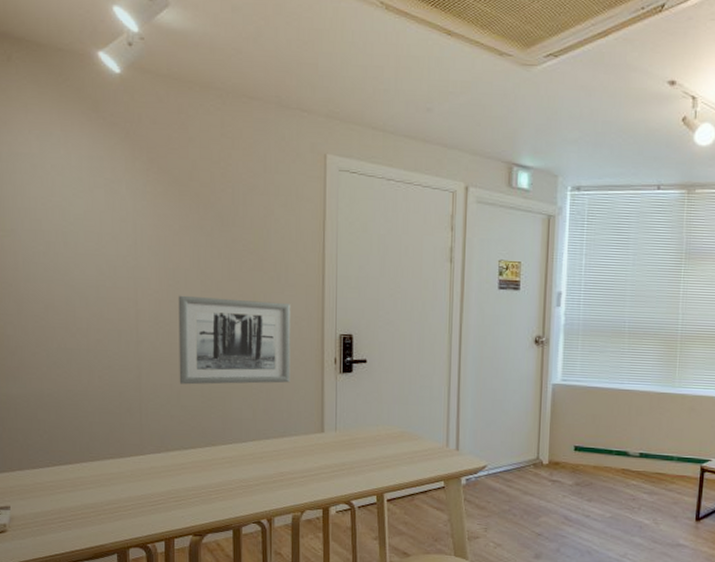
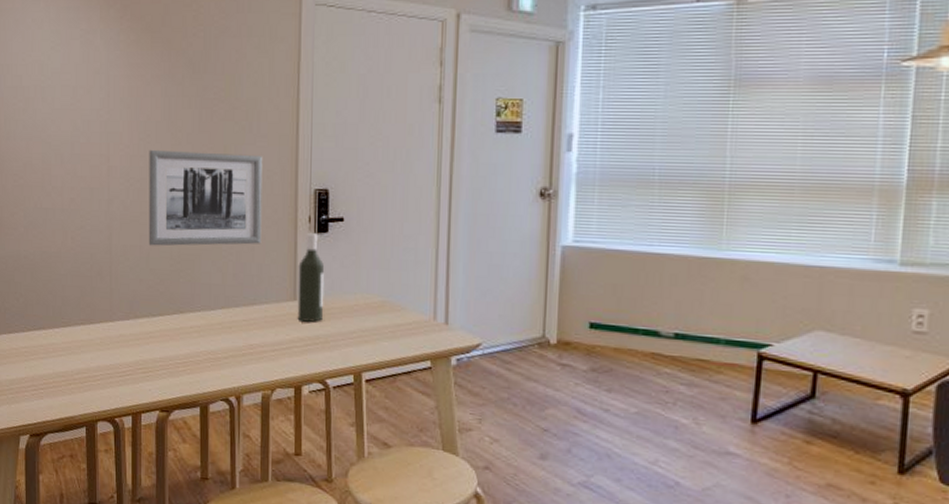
bottle: none [325,372,350,451] -> present [297,232,325,322]

